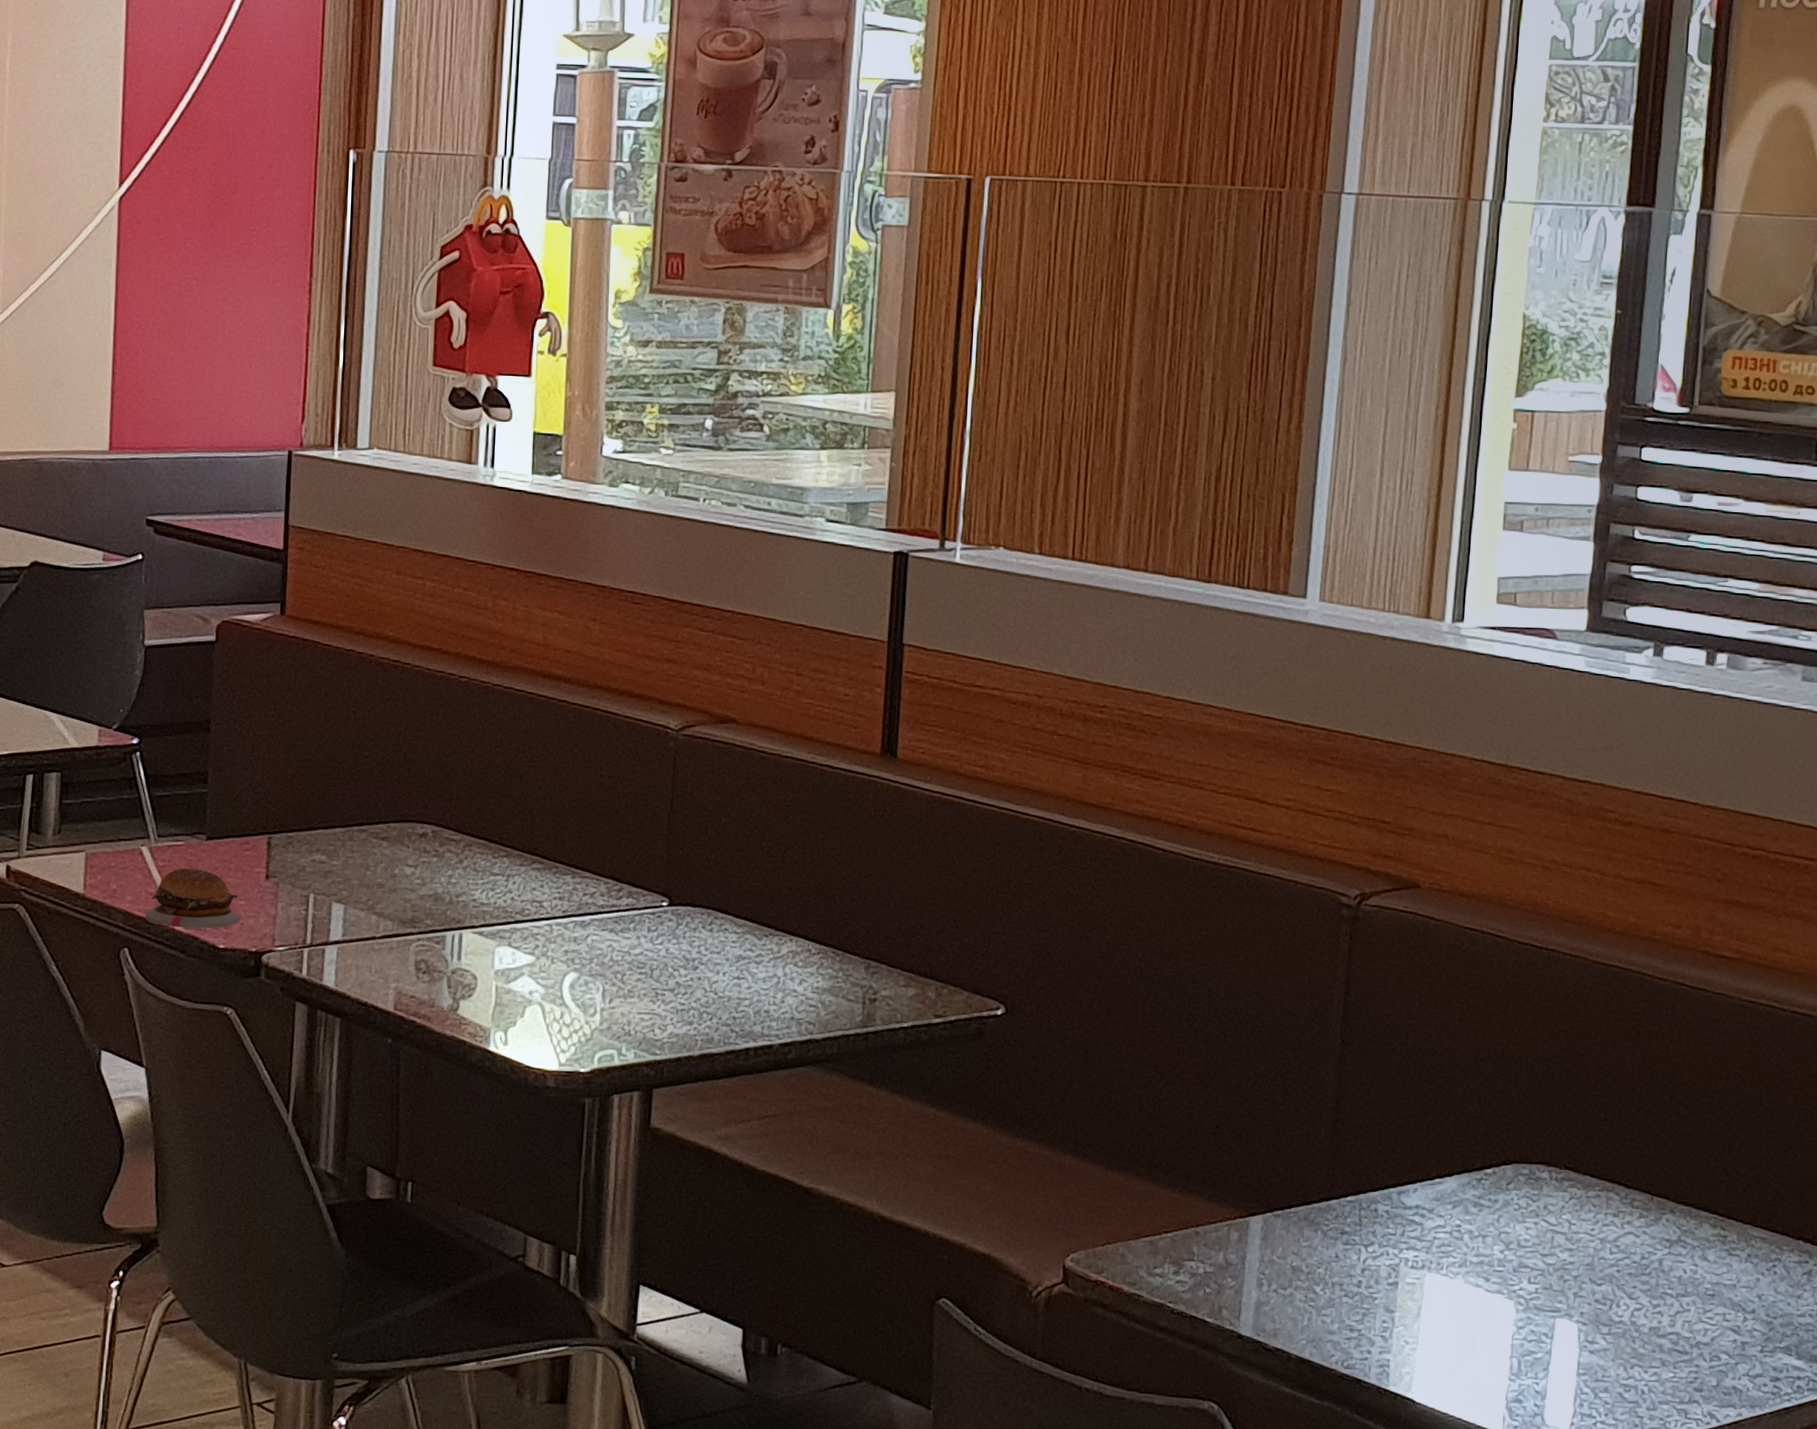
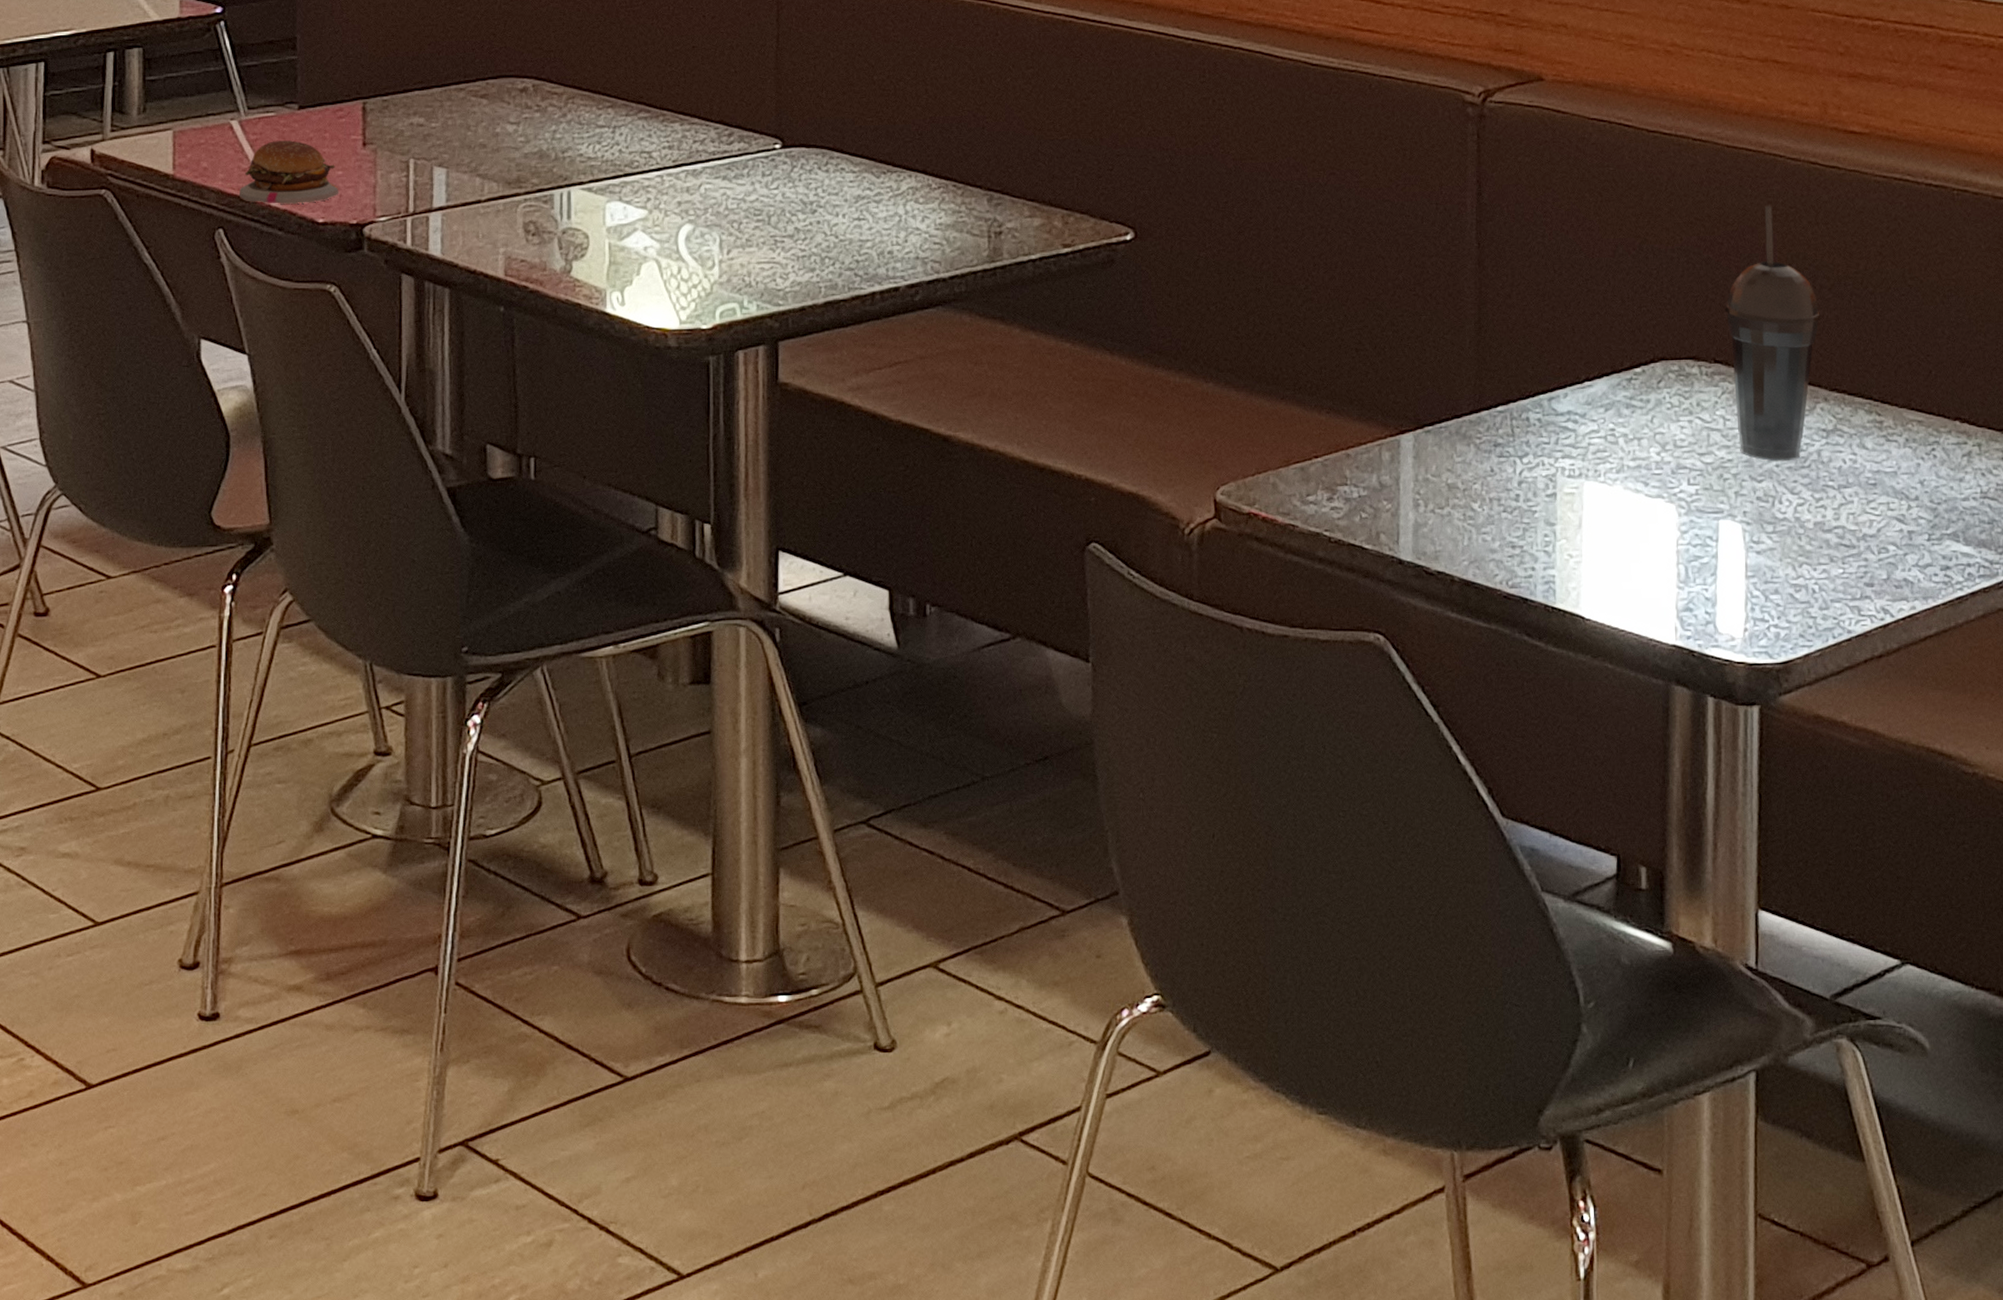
beverage cup: none [1580,1022,1674,1268] -> present [1725,206,1821,462]

